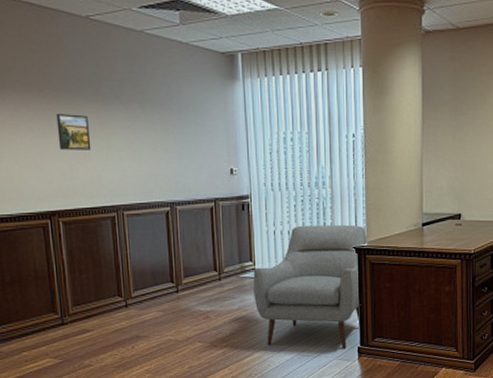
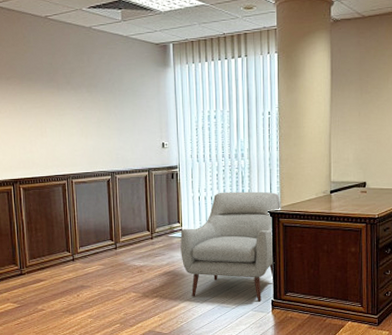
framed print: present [56,114,91,150] -> none [19,98,47,128]

